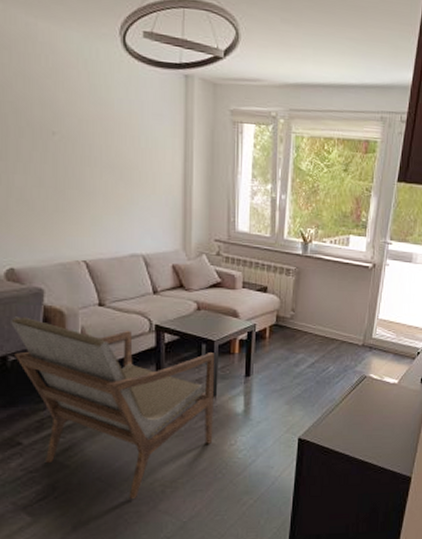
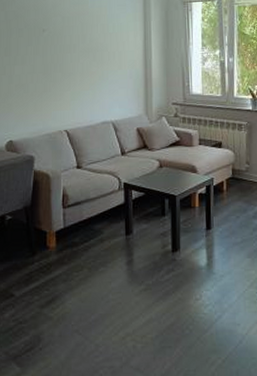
armchair: present [11,316,215,500] -> none [9,181,179,354]

